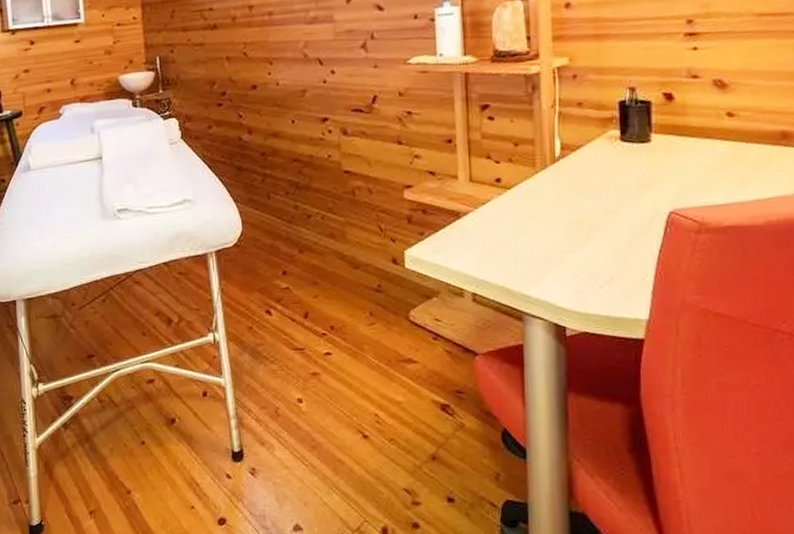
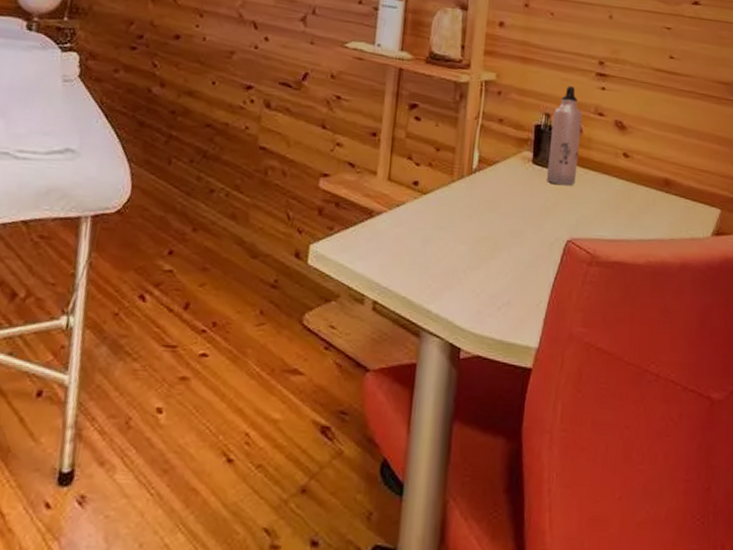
water bottle: none [638,53,674,158] -> present [547,86,583,186]

